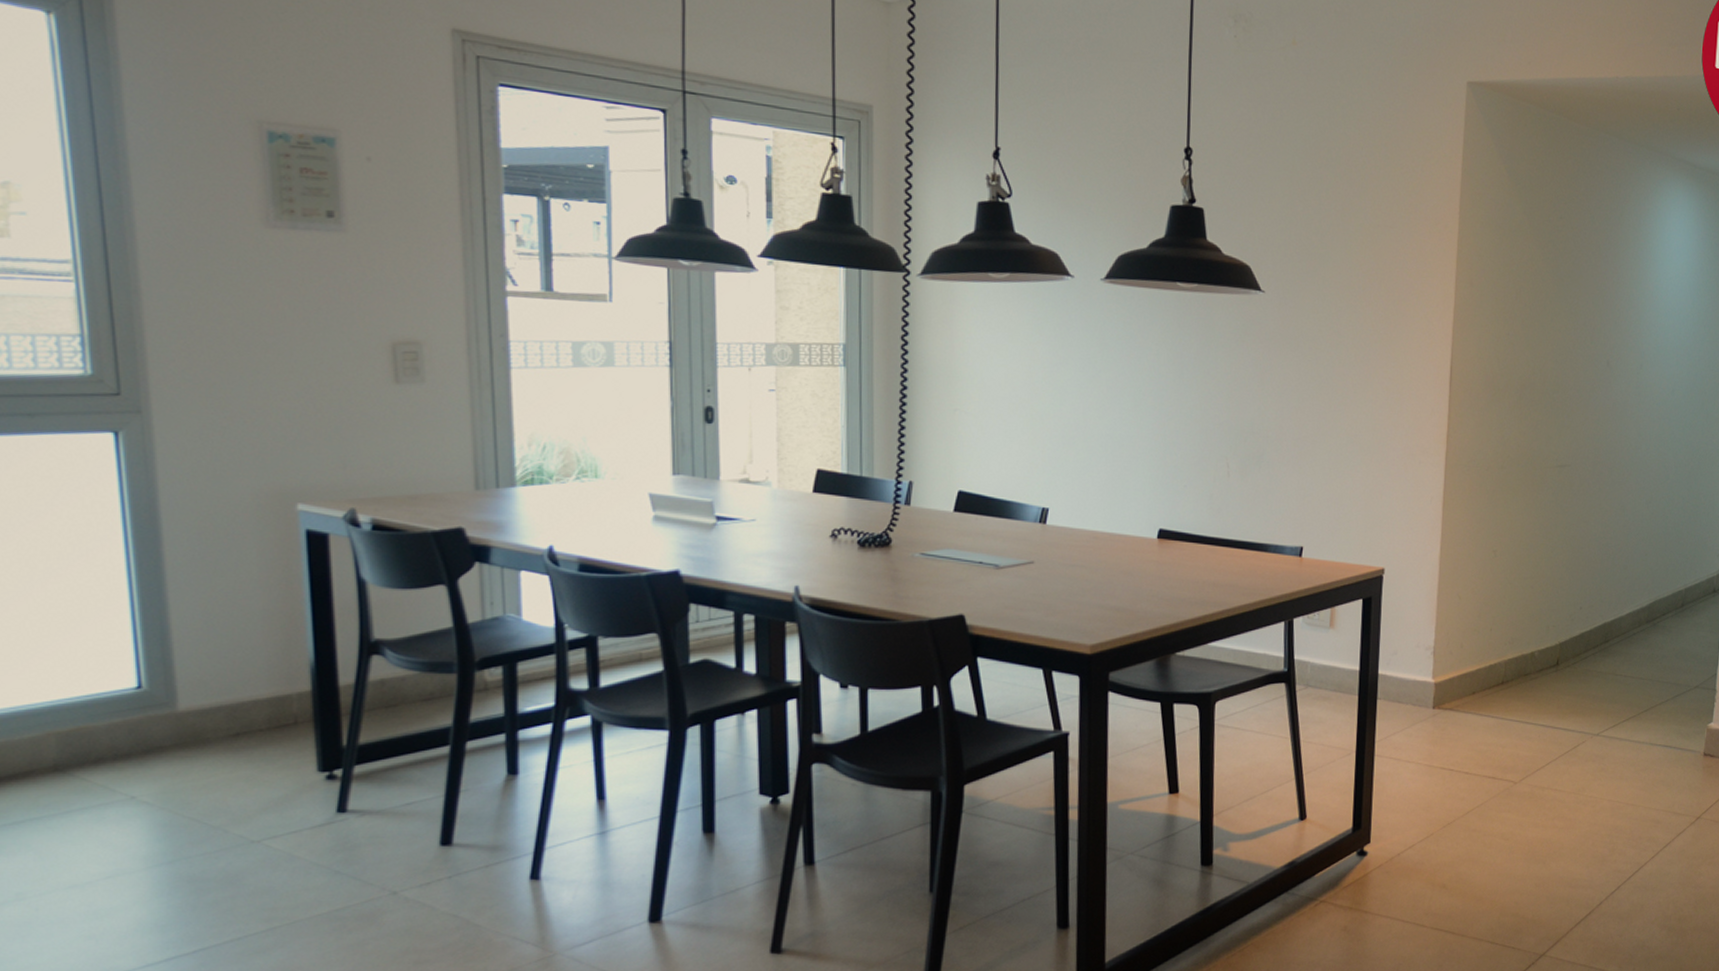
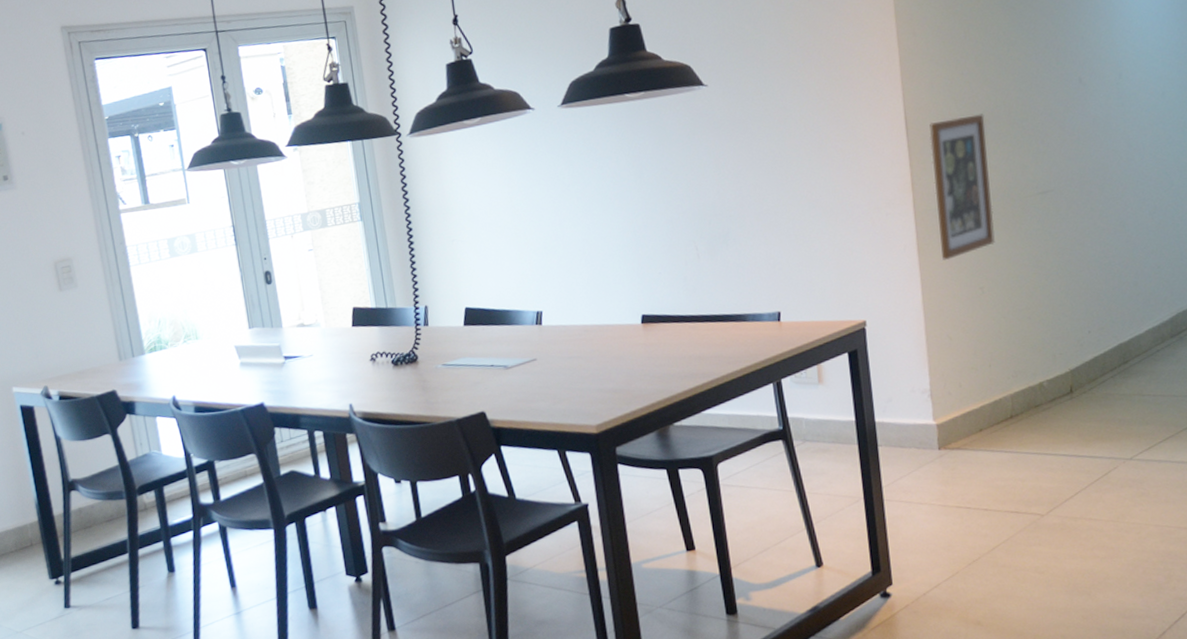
wall art: none [1464,377,1522,518] -> present [929,114,995,260]

